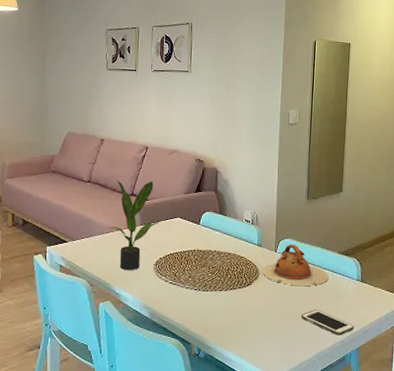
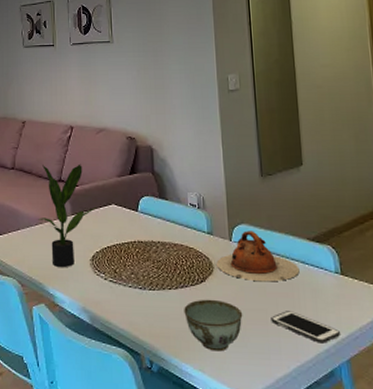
bowl: none [231,299,279,341] -> present [184,299,243,352]

